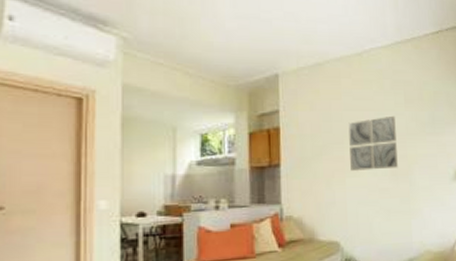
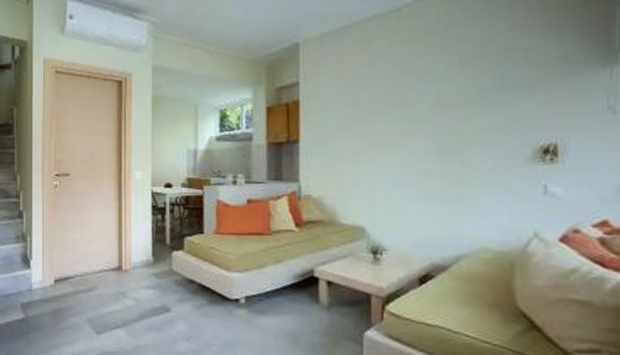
wall art: present [348,115,398,171] -> none [381,81,446,148]

